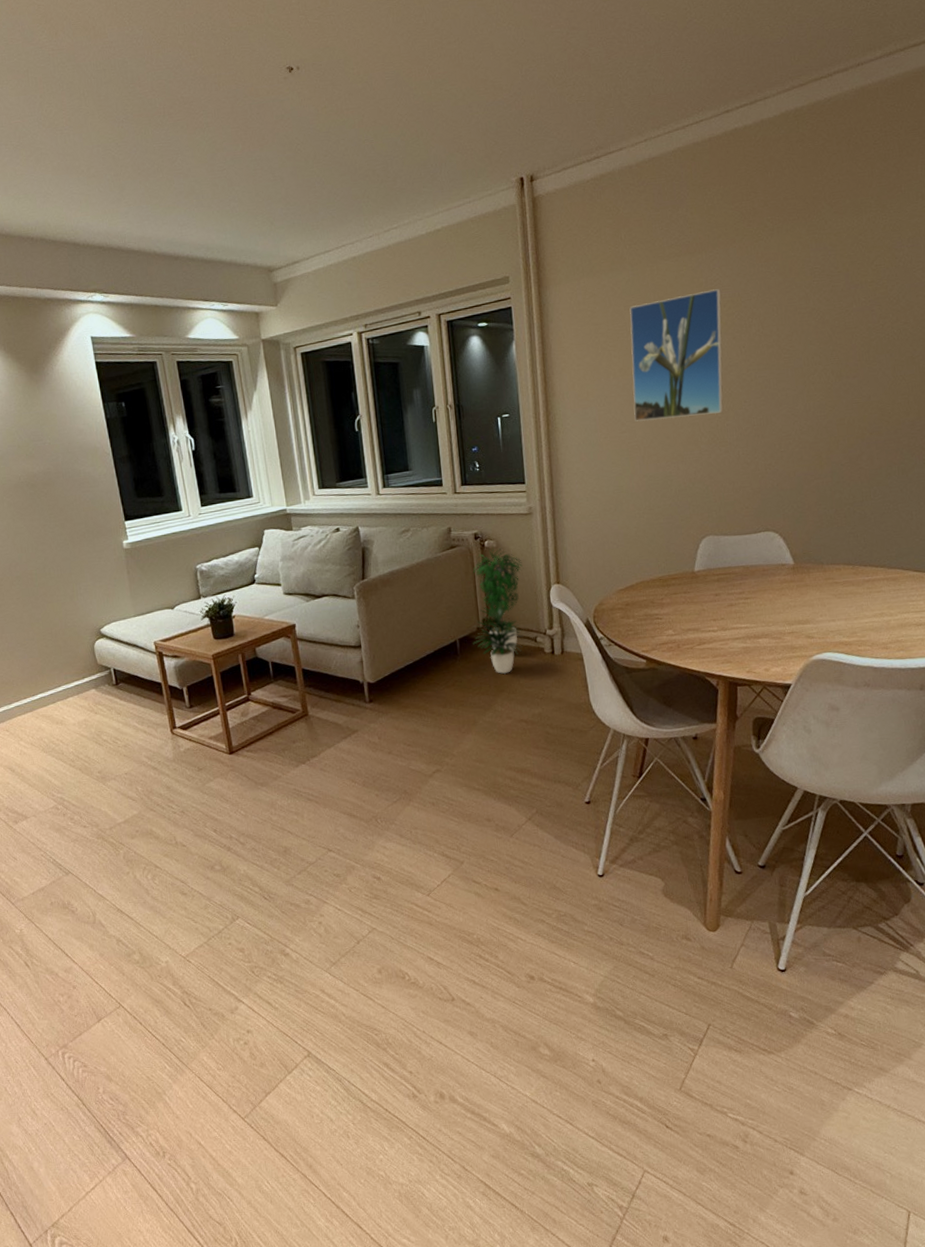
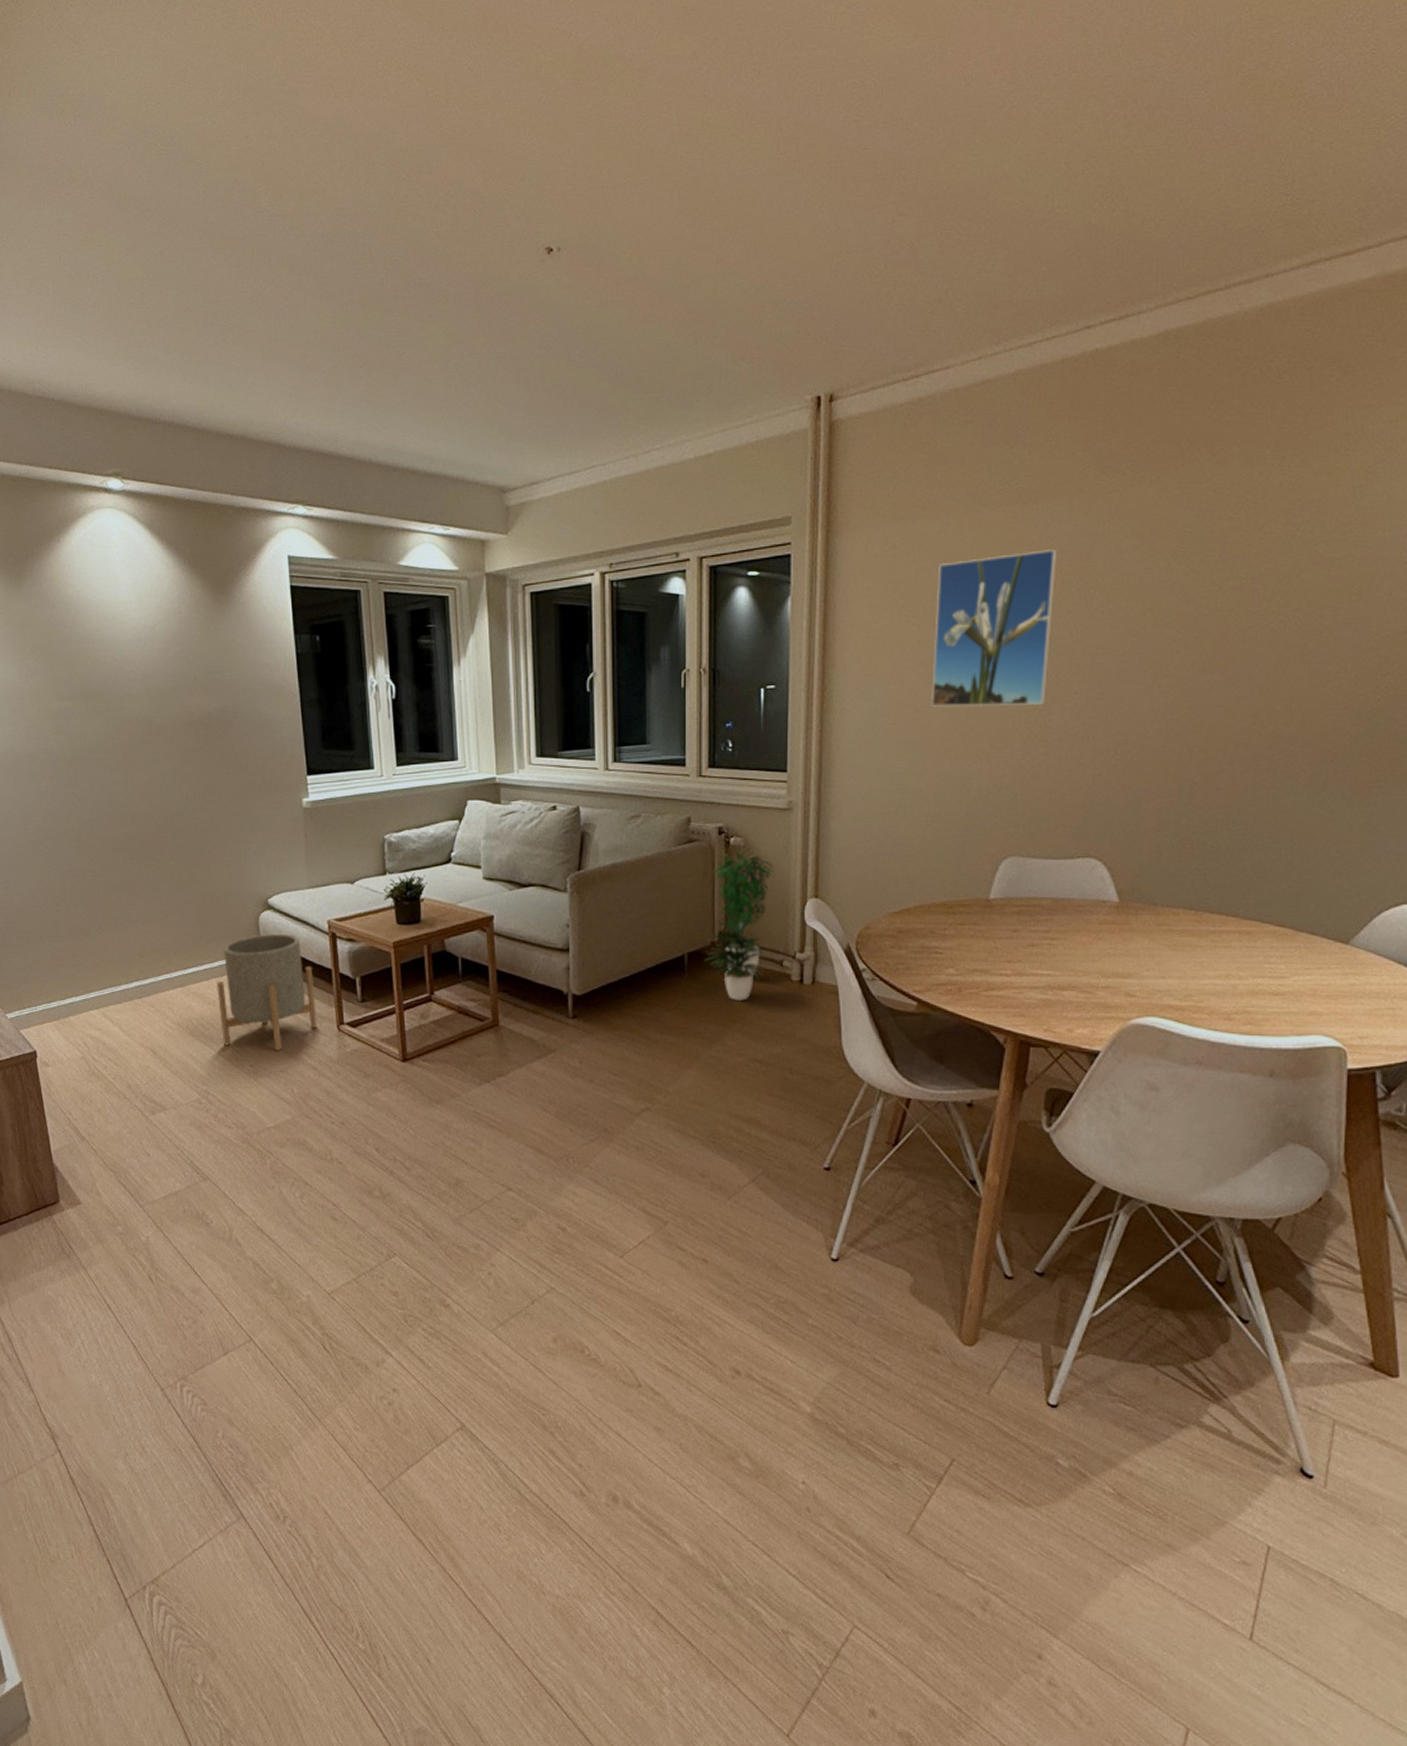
planter: none [62,657,153,758] -> present [217,934,317,1051]

